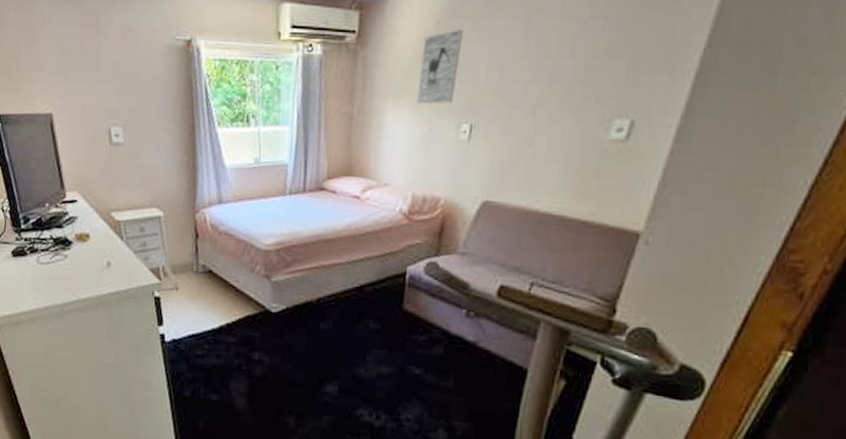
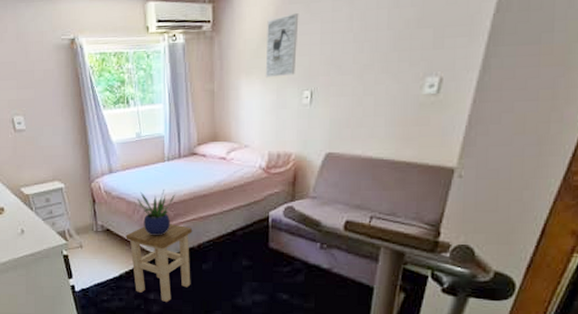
stool: none [230,271,313,366] -> present [125,224,193,303]
potted plant: none [249,228,296,284] -> present [138,190,176,236]

